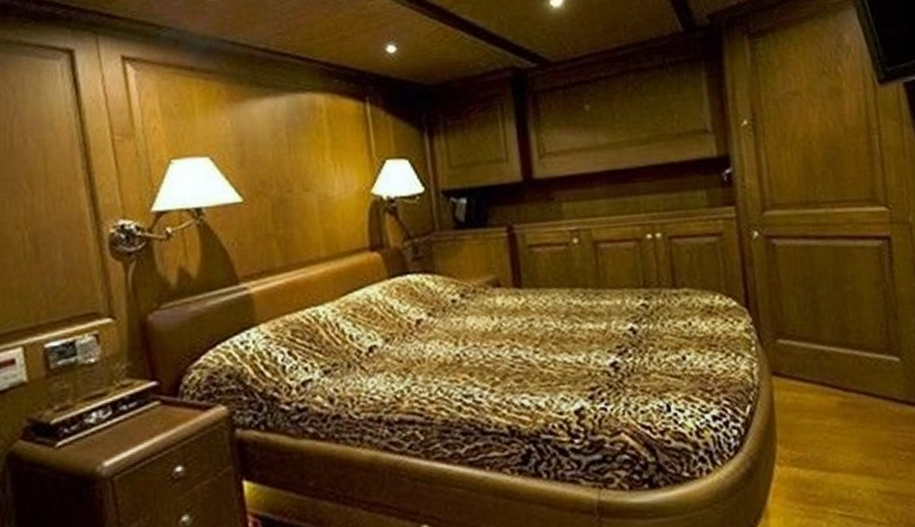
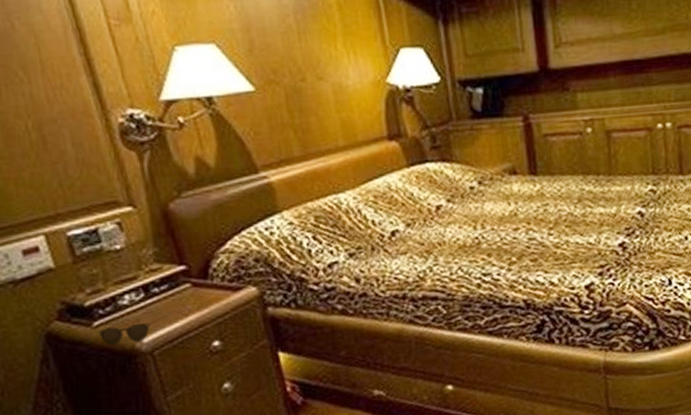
sunglasses: none [60,431,150,469] -> present [98,311,184,346]

